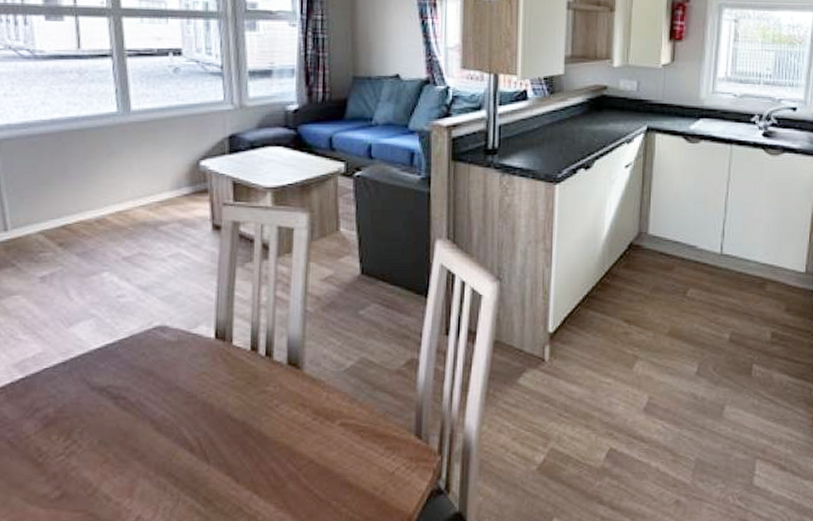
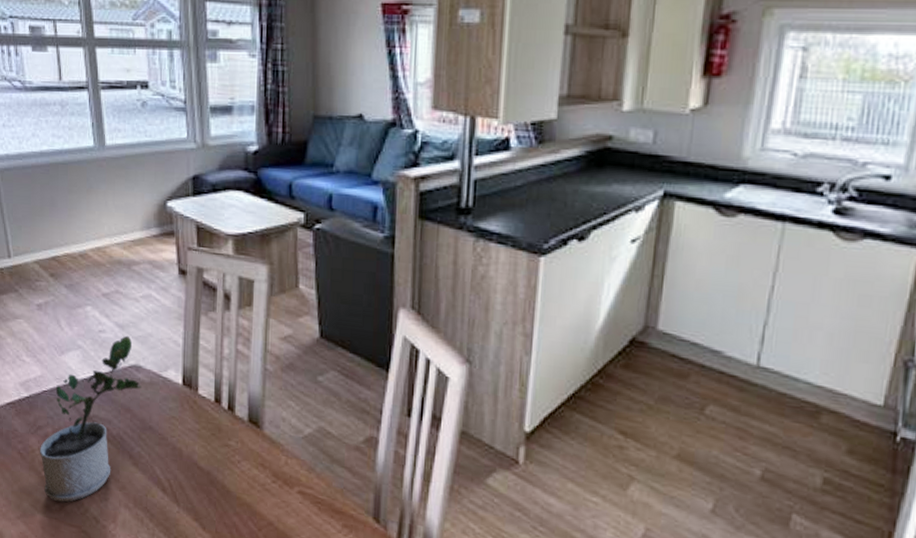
potted plant: none [35,297,167,487] -> present [39,335,141,503]

